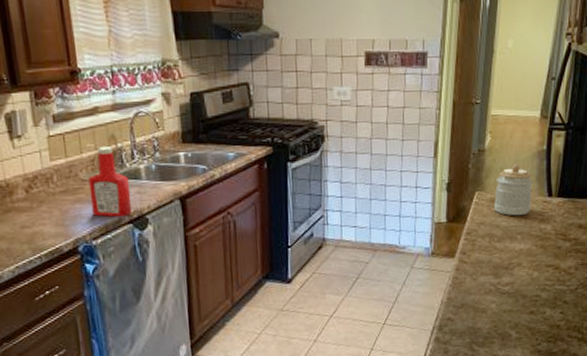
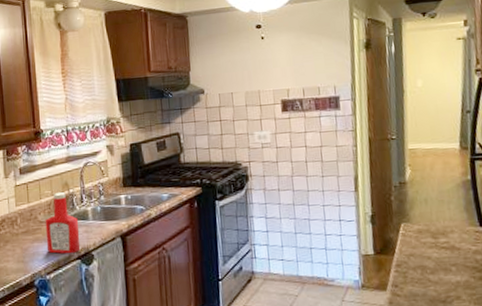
jar: present [494,163,533,216] -> none [421,194,463,247]

